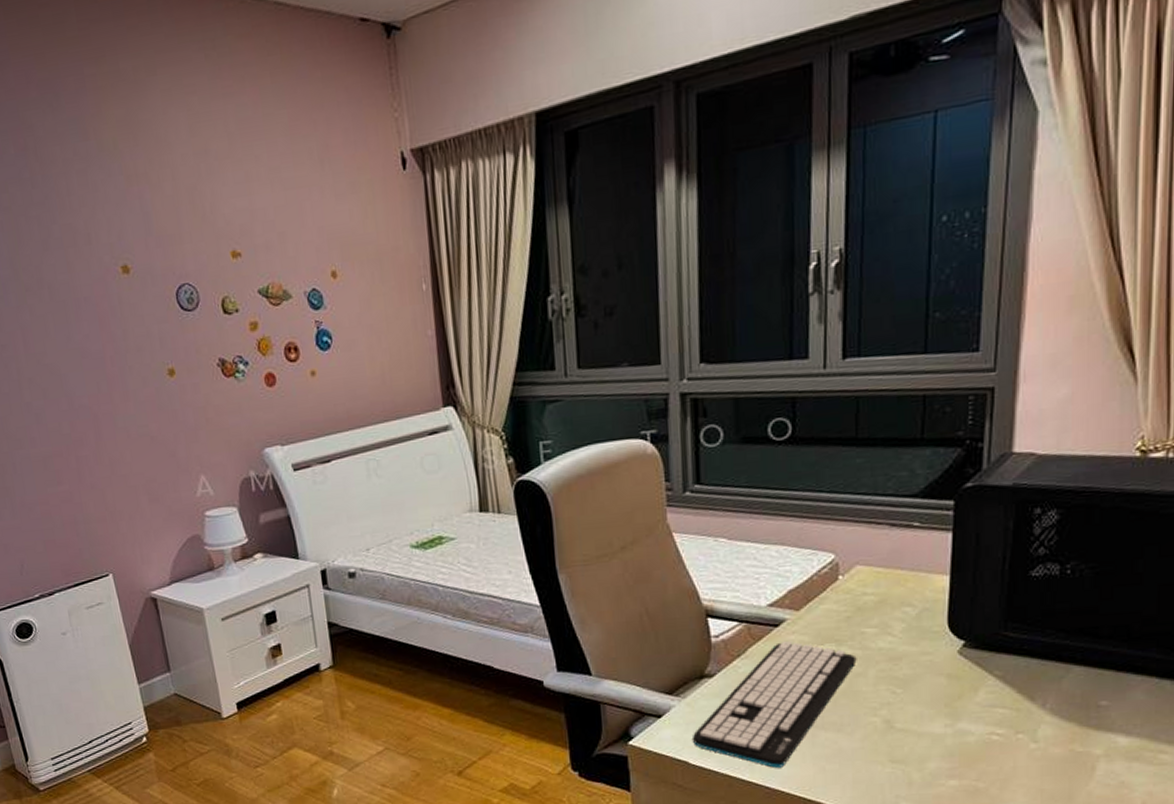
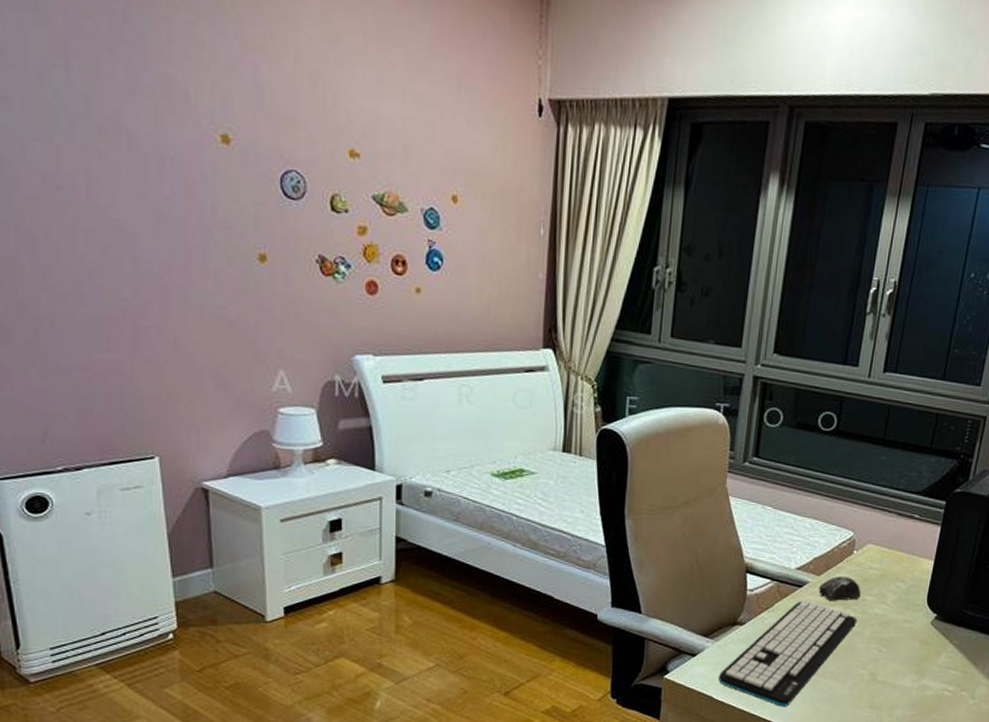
computer mouse: none [801,608,856,638] -> present [819,576,861,601]

